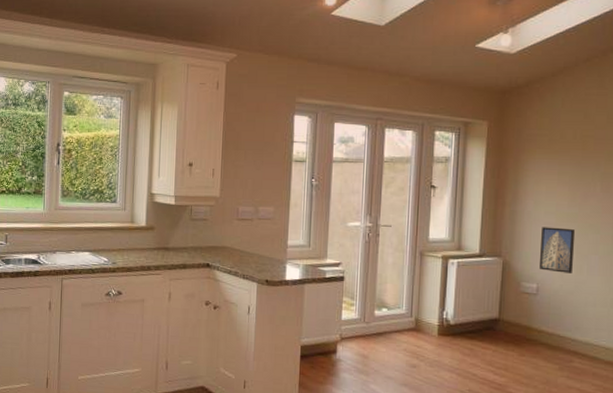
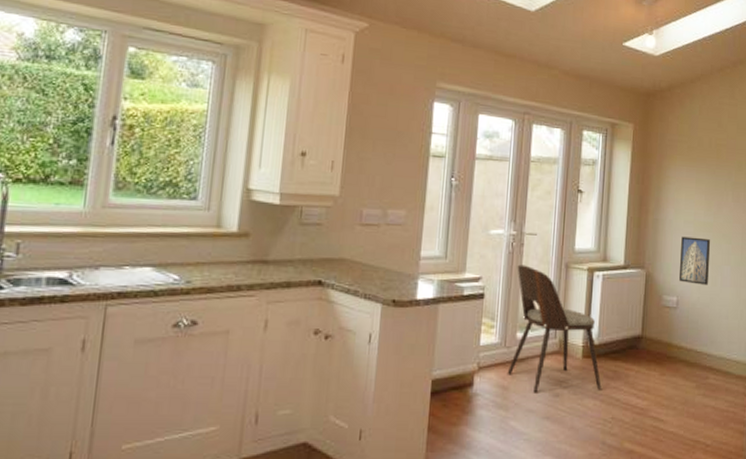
dining chair: none [366,252,458,365] -> present [507,264,602,392]

